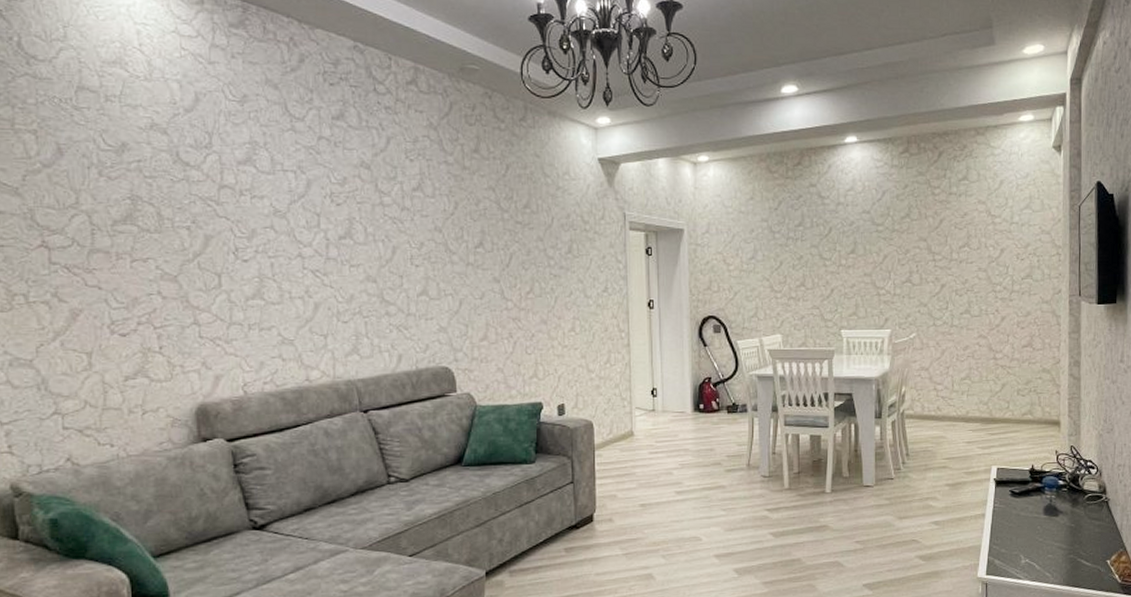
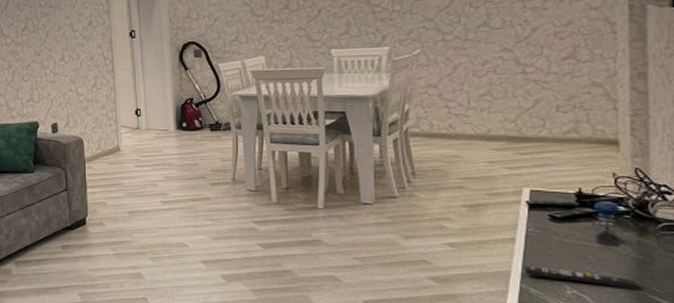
remote control: none [990,539,1073,556] -> present [523,266,641,290]

